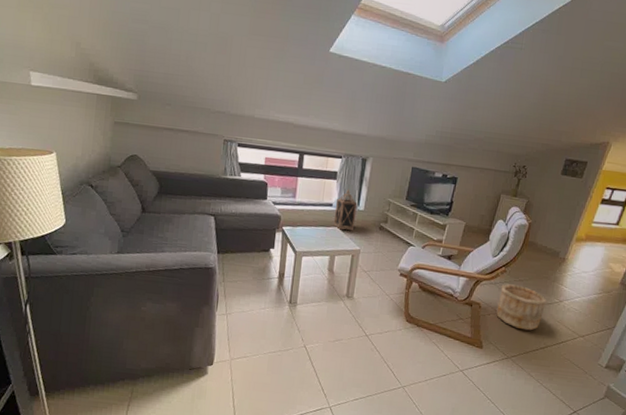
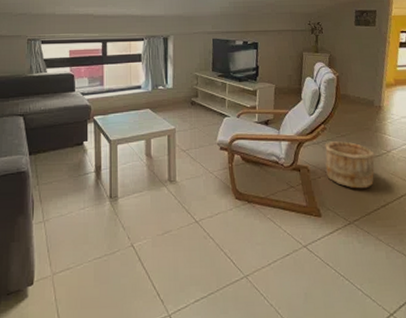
lantern: present [333,188,358,230] -> none [144,68,166,111]

